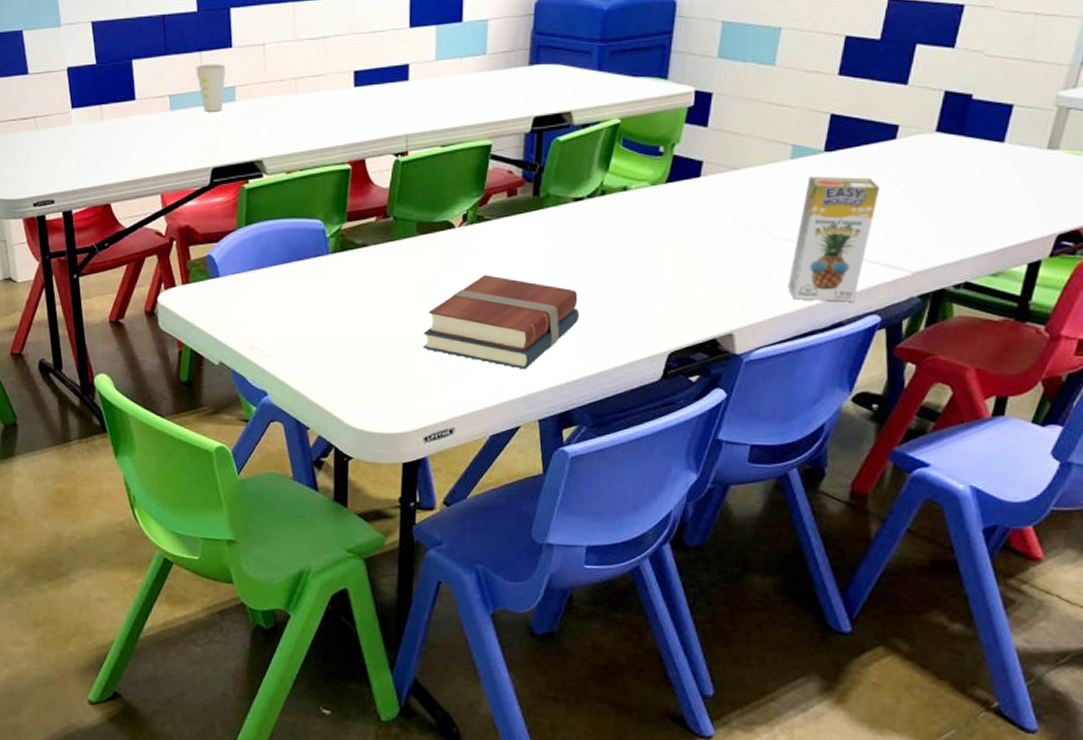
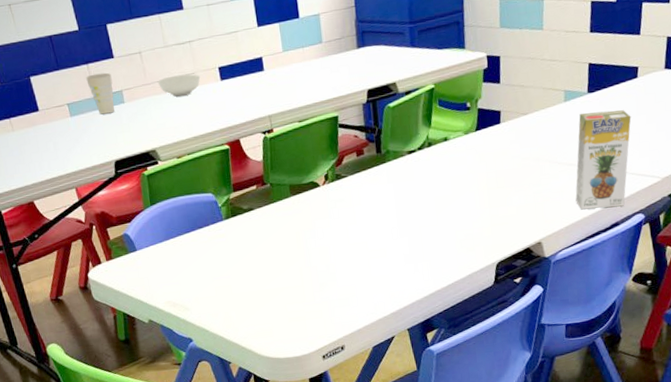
bowl: none [278,75,331,100] -> present [157,74,201,97]
books: present [422,274,580,370] -> none [308,220,427,292]

